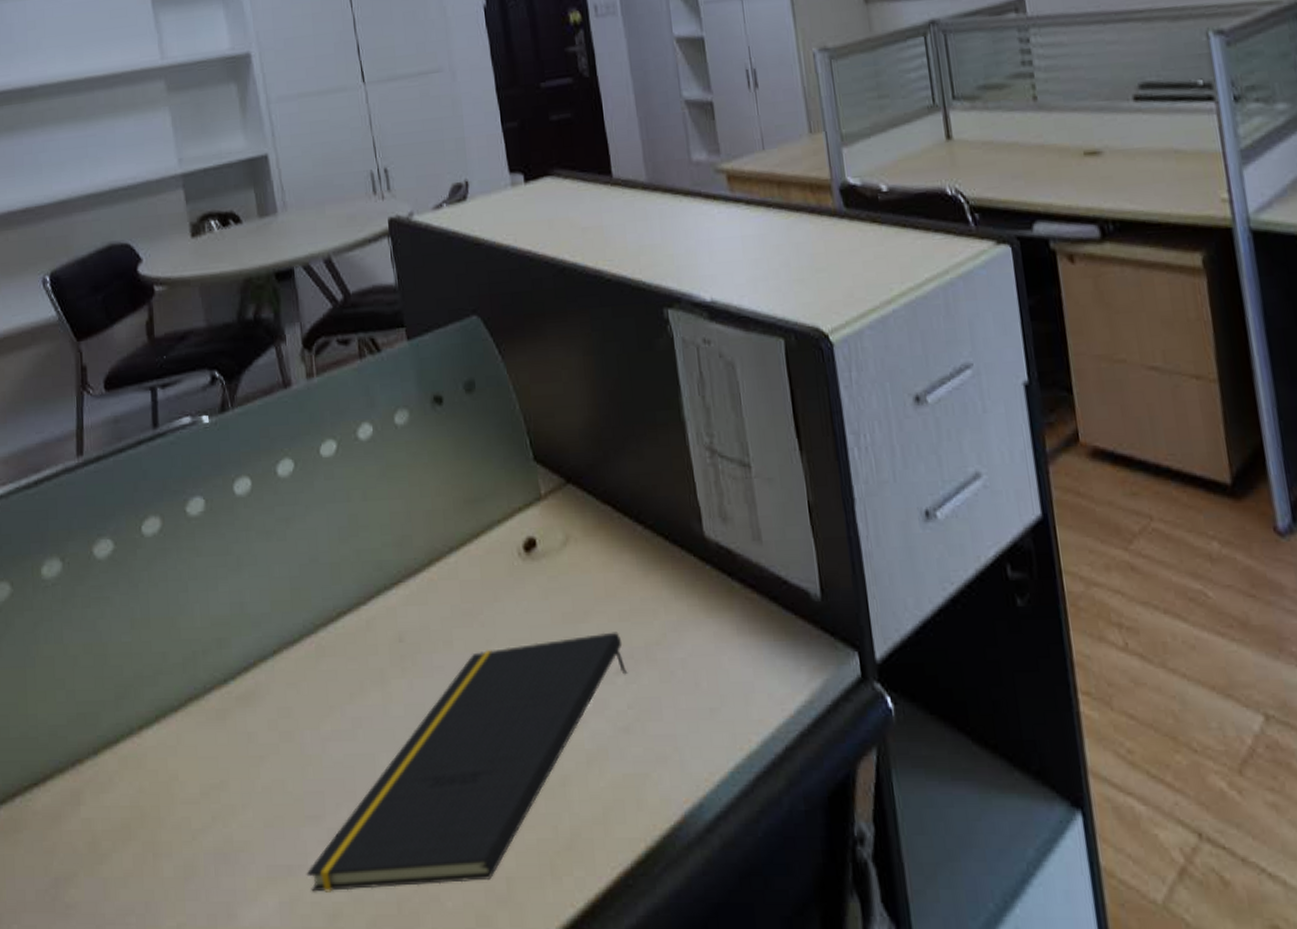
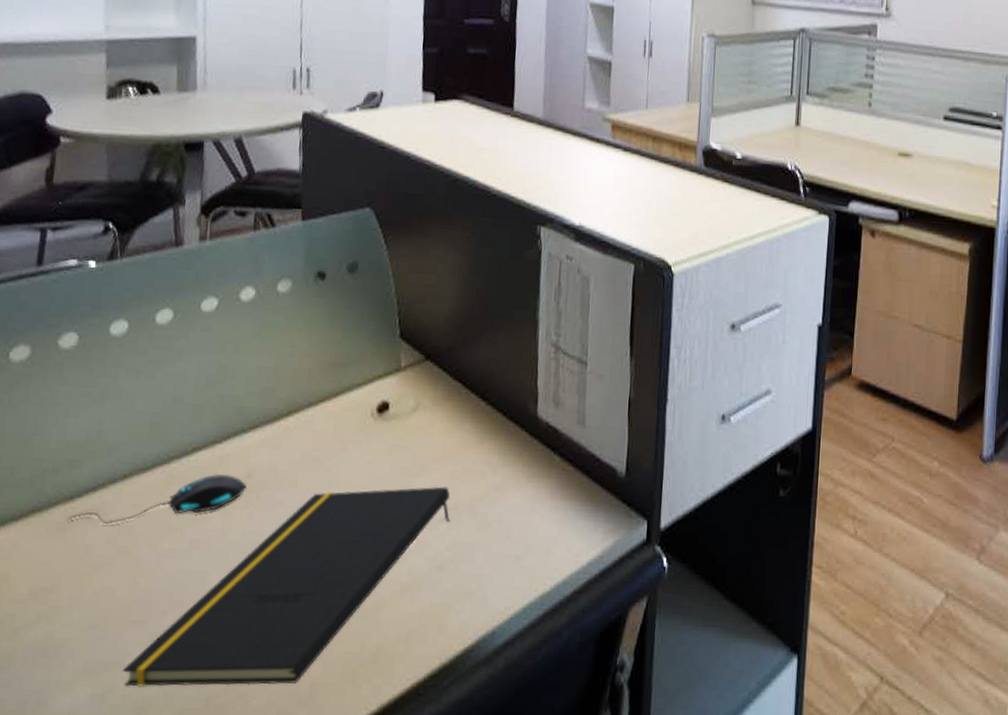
mouse: none [224,639,400,707] -> present [66,473,246,524]

